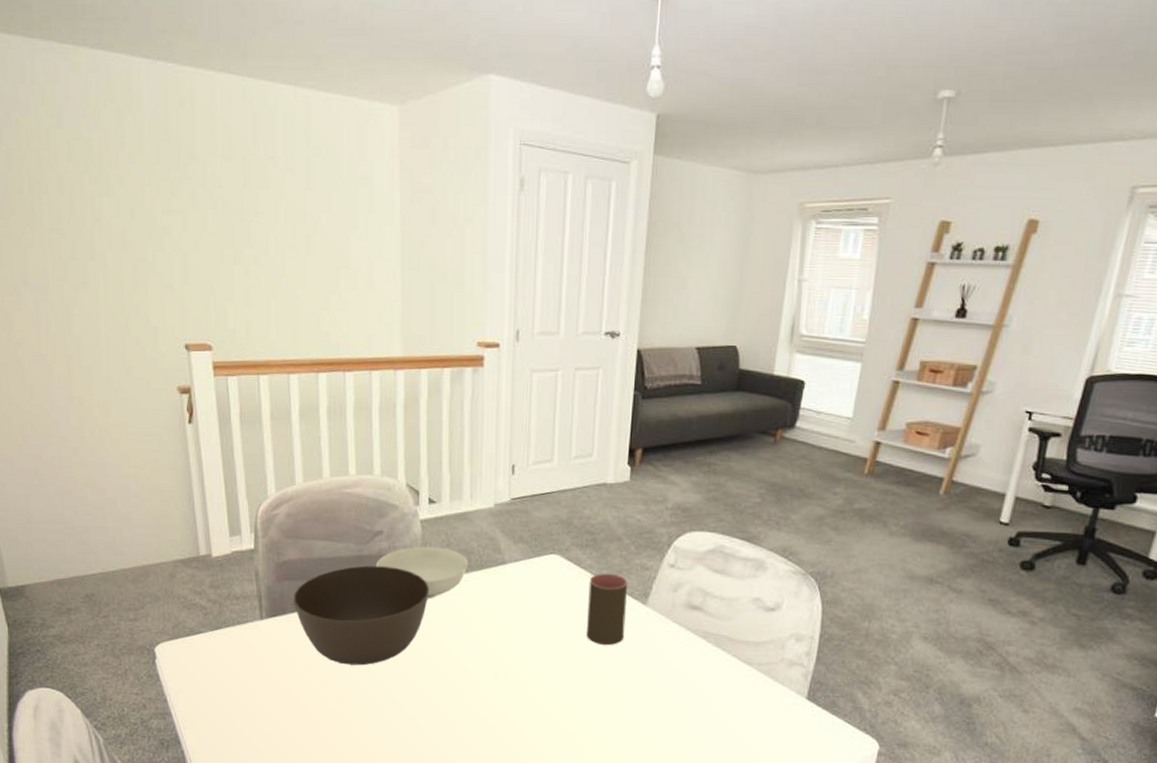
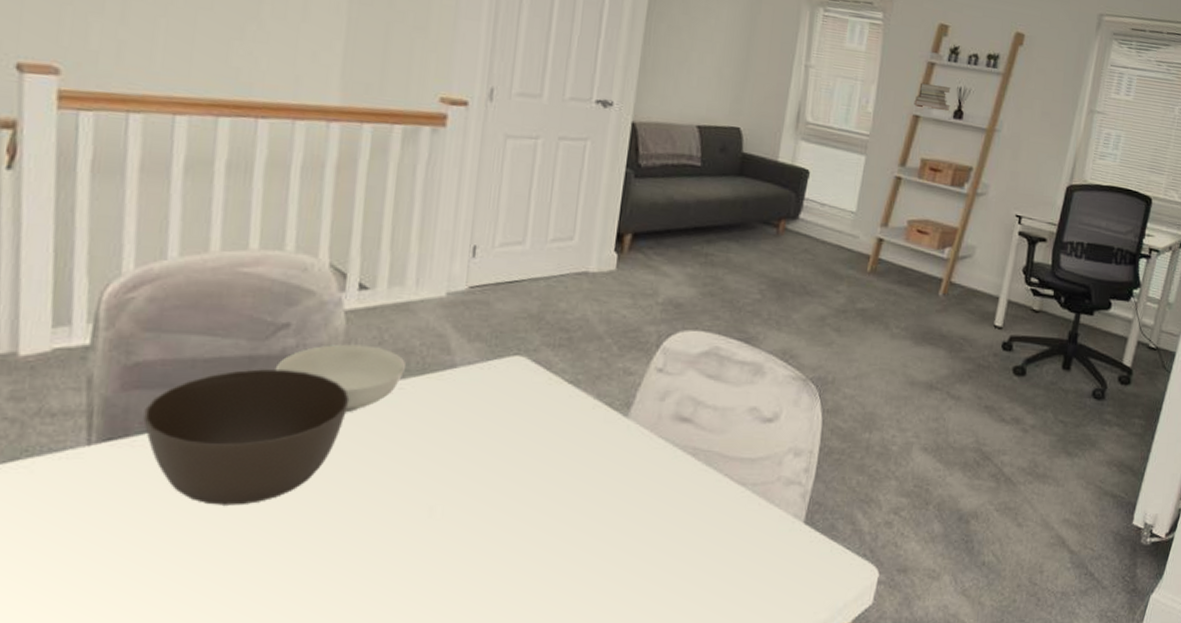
cup: present [586,573,627,645] -> none [553,379,607,467]
books: none [912,284,953,310] -> present [914,82,951,110]

